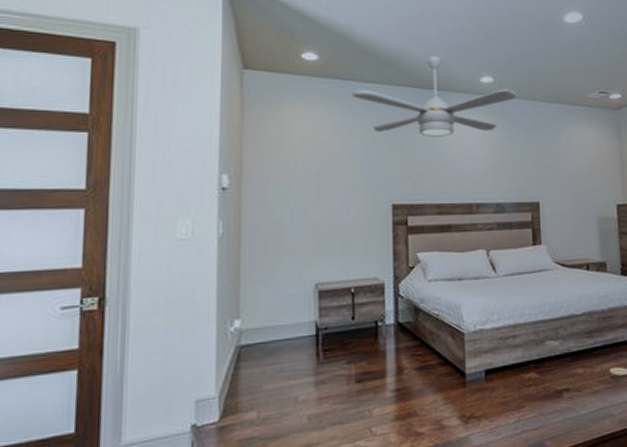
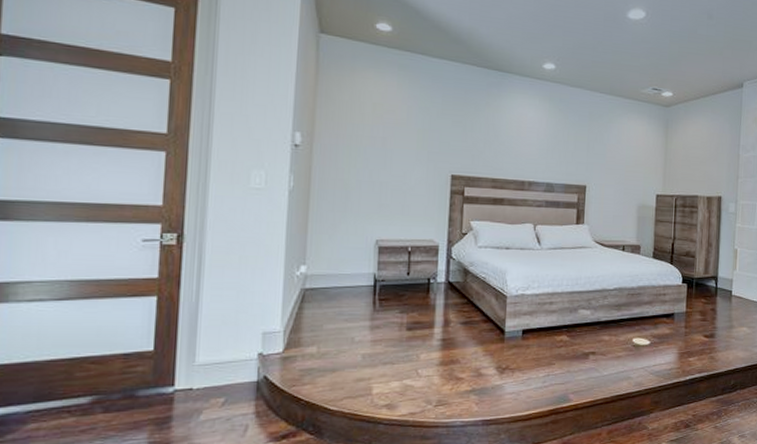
ceiling fan: present [351,55,516,137] -> none [421,38,575,117]

